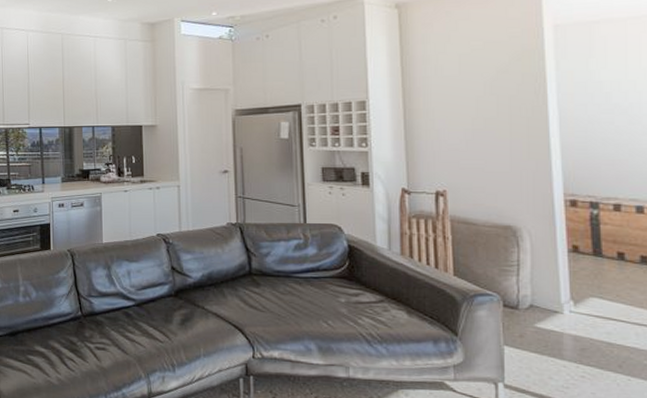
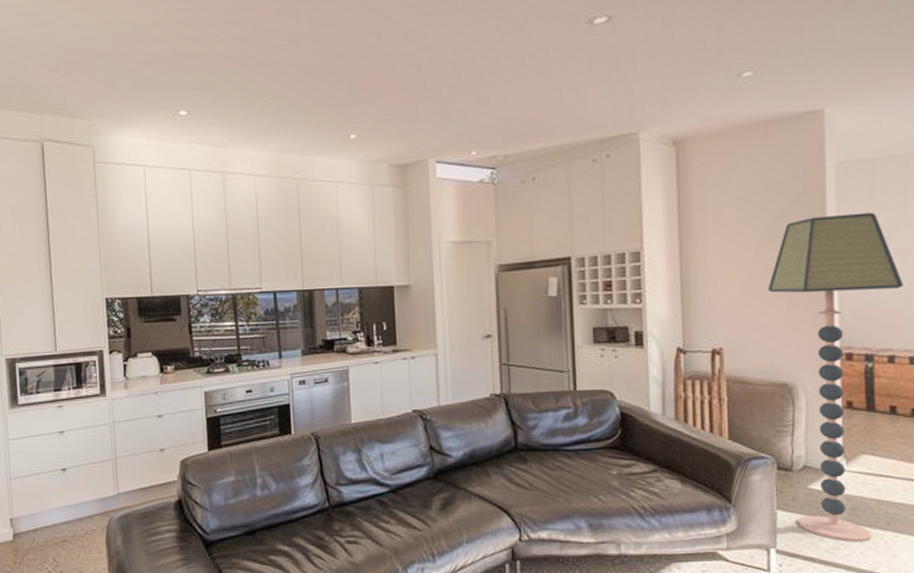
floor lamp: none [489,70,627,383] -> present [767,212,903,542]

